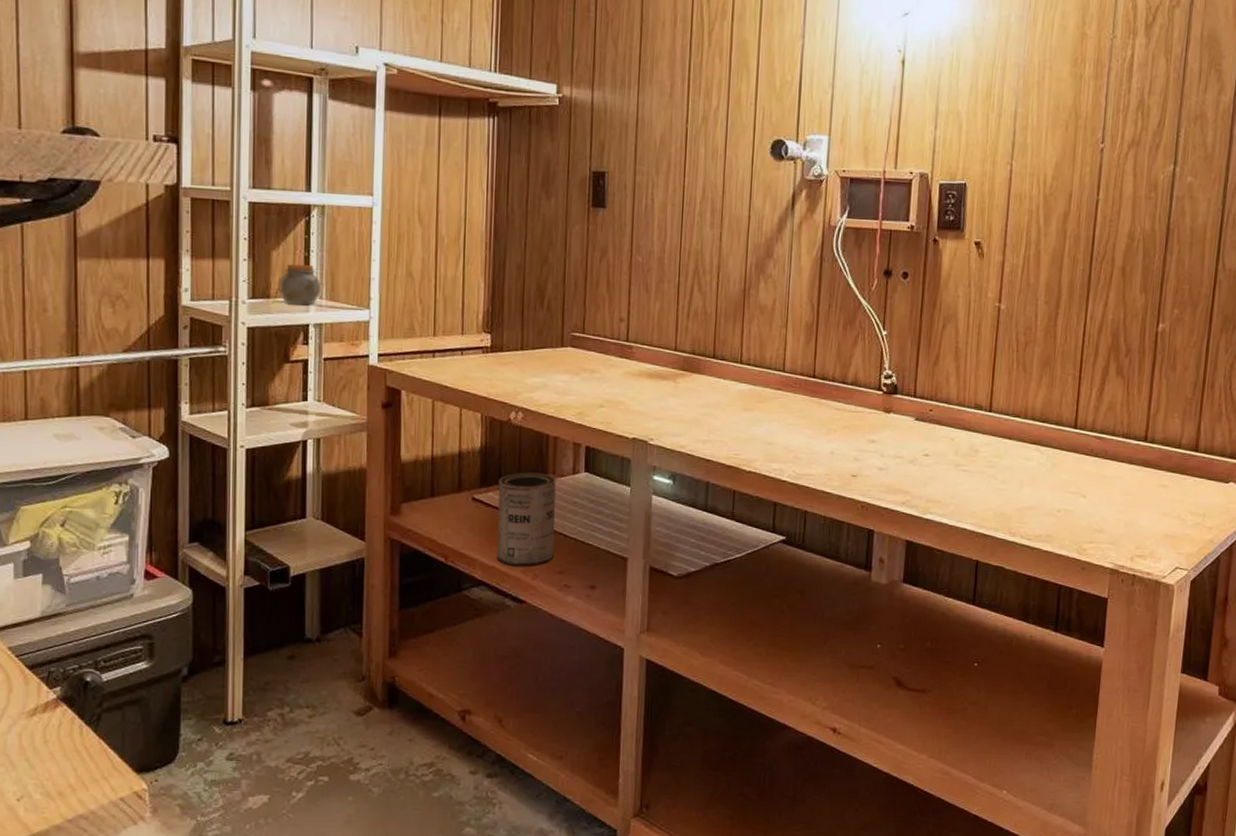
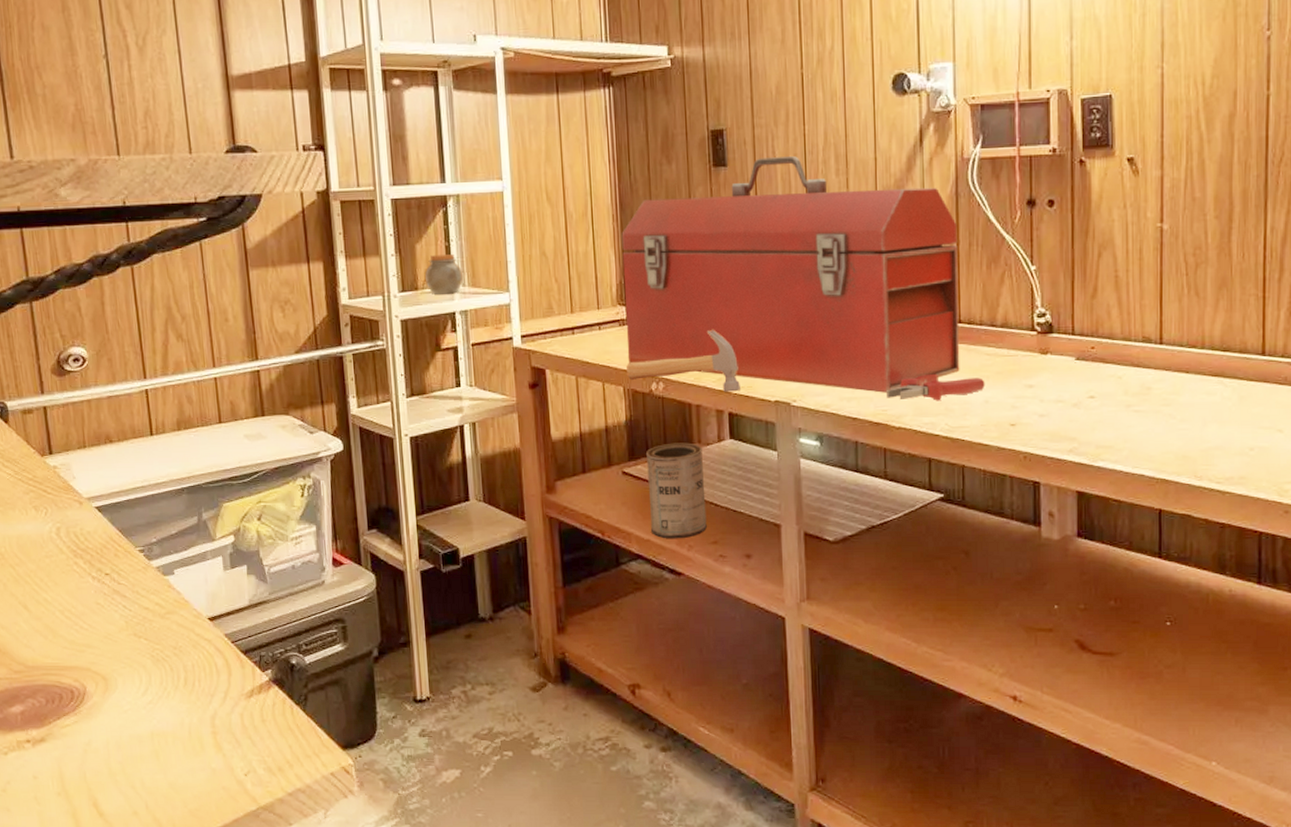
hammer: none [486,365,600,427] -> present [627,330,740,392]
toolbox: none [488,203,819,438] -> present [621,156,960,393]
pliers: none [740,423,833,448] -> present [887,373,985,401]

